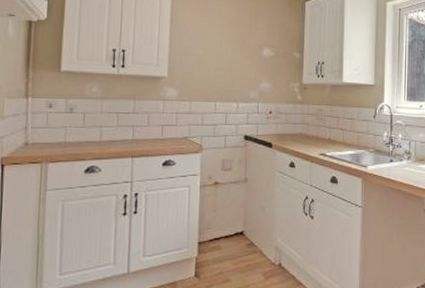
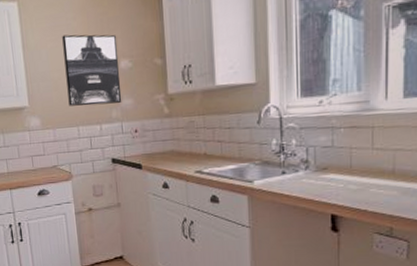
wall art: none [209,18,263,86] -> present [62,34,122,107]

